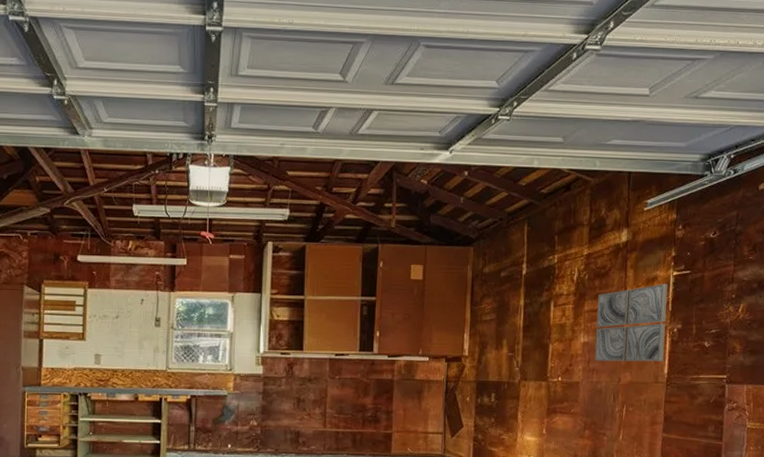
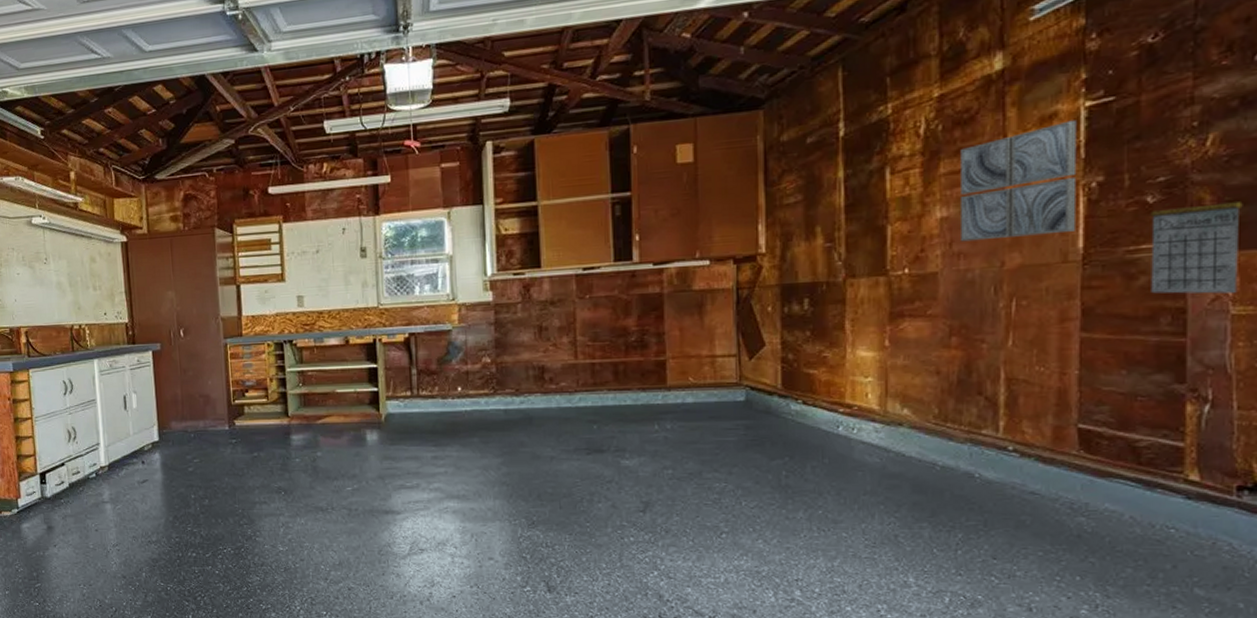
calendar: none [704,339,757,413] -> present [1150,186,1243,294]

